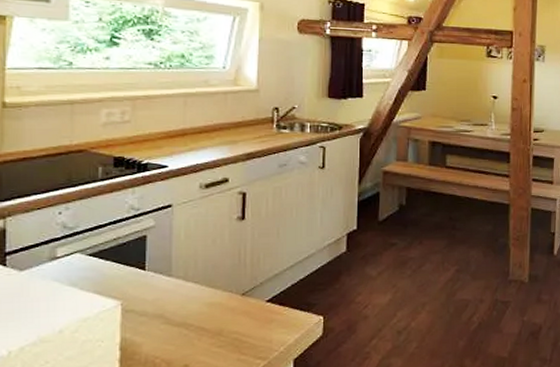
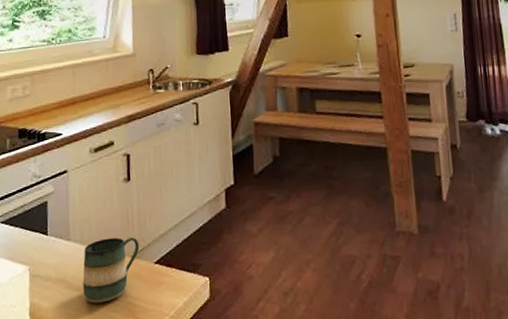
mug: none [185,275,251,339] -> present [83,237,140,304]

